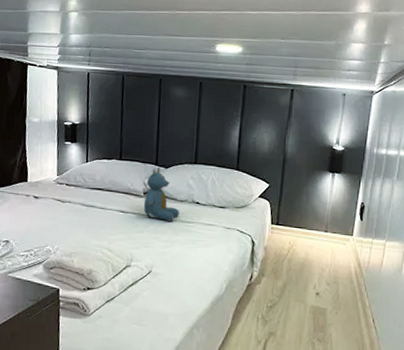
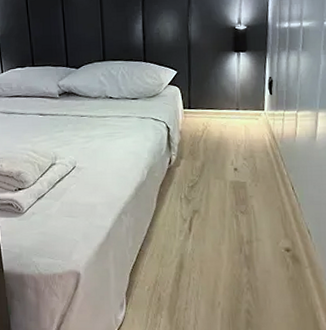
teddy bear: present [143,166,180,221] -> none [60,68,95,118]

